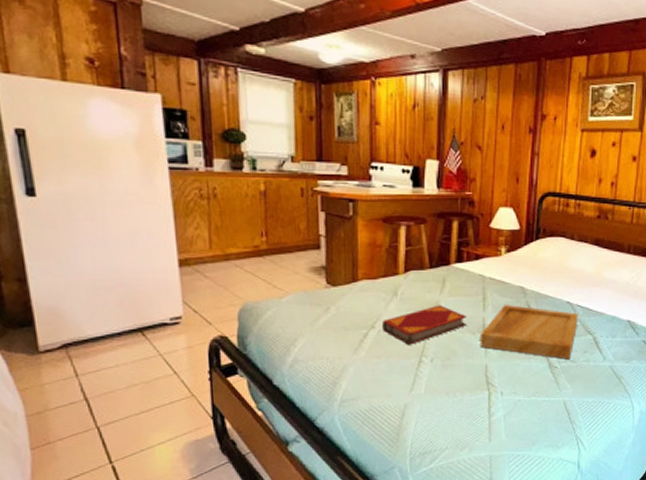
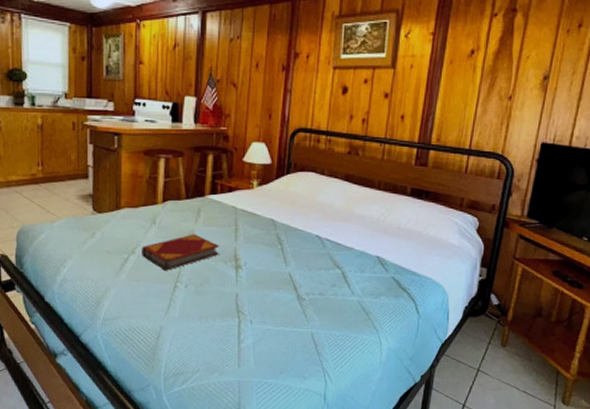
tray: present [480,305,579,359] -> none [231,236,327,292]

